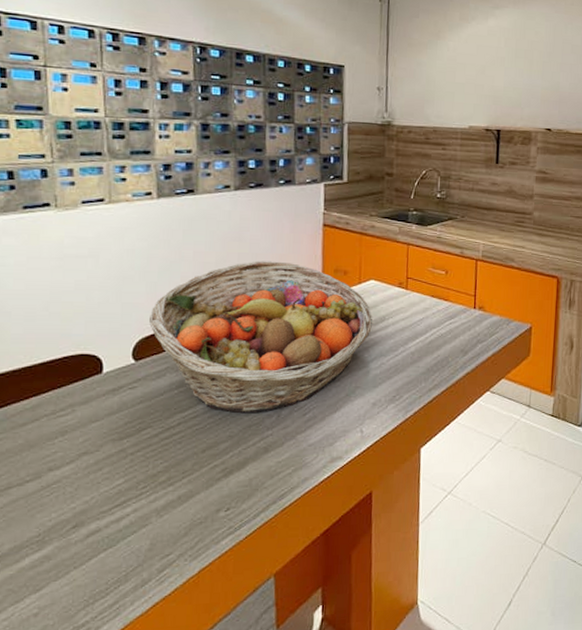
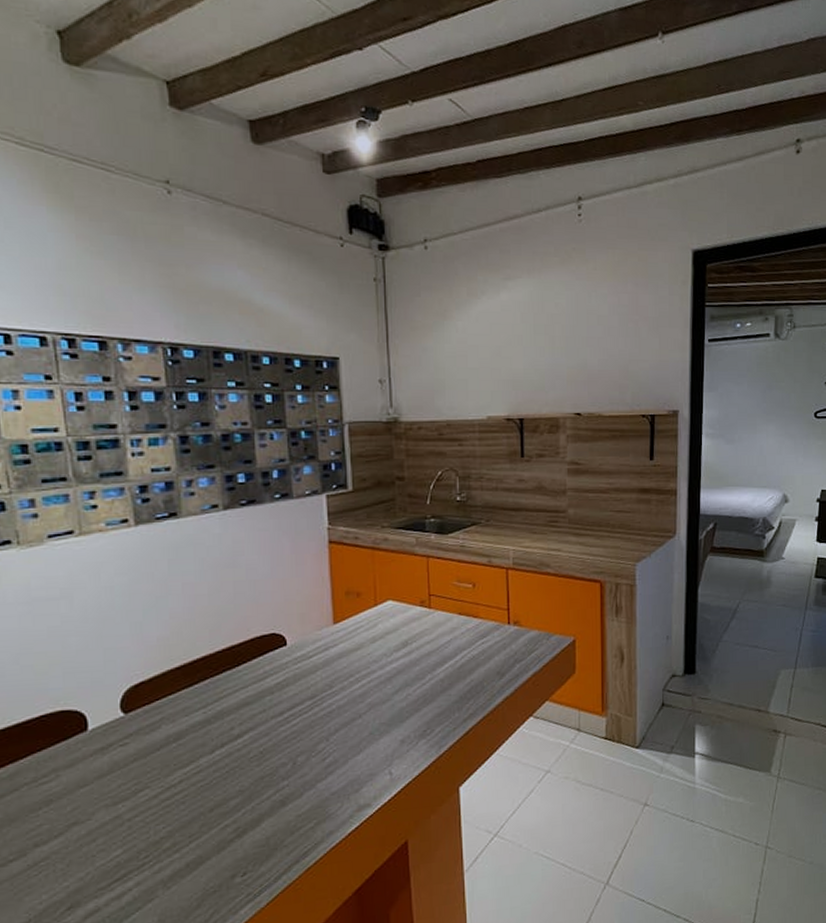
fruit basket: present [149,261,372,414] -> none [137,587,393,764]

